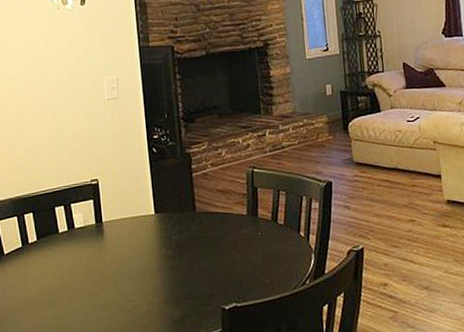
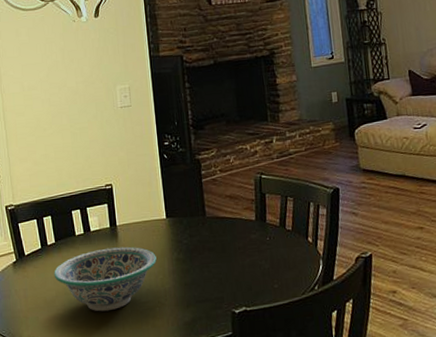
decorative bowl: none [35,243,145,312] -> present [54,246,157,312]

